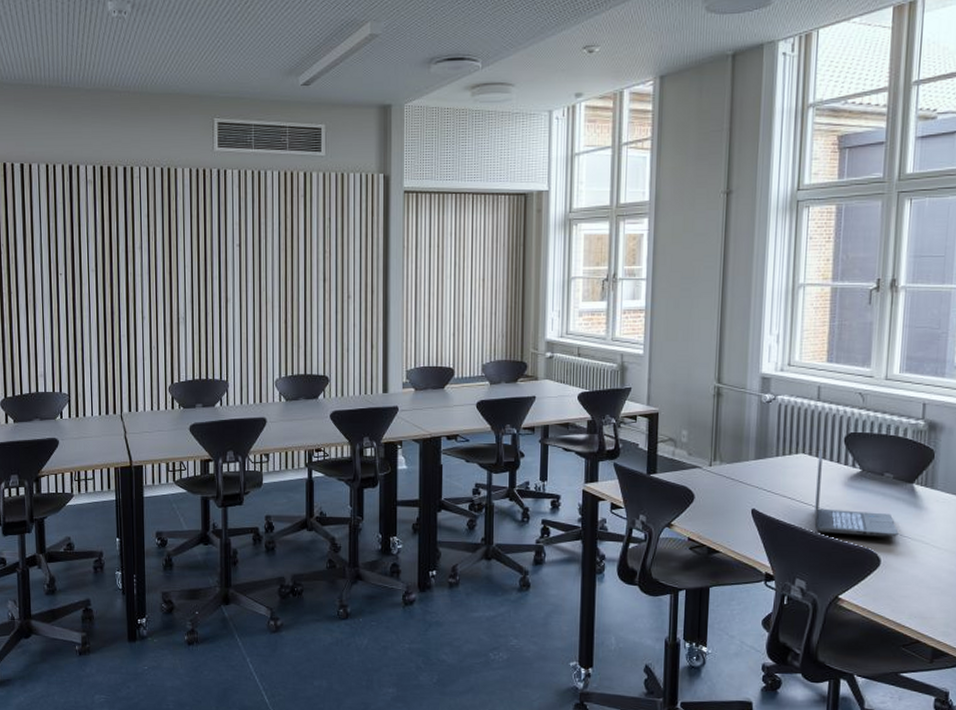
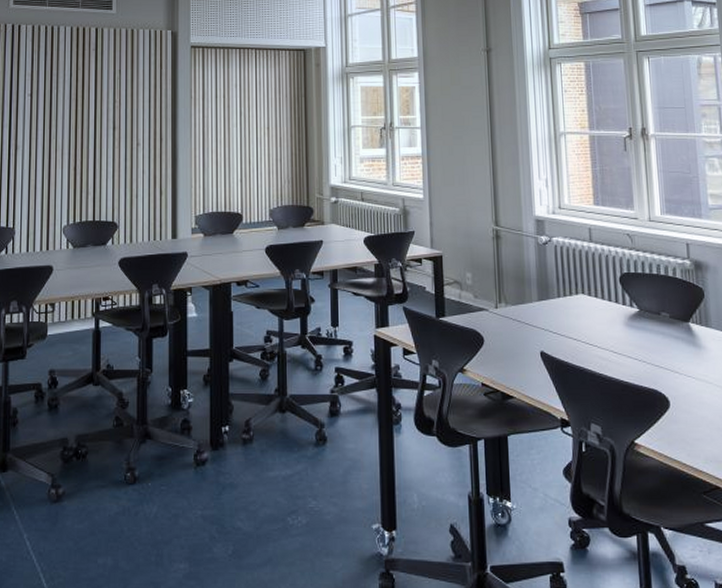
laptop: present [814,448,899,538] -> none [597,288,683,379]

